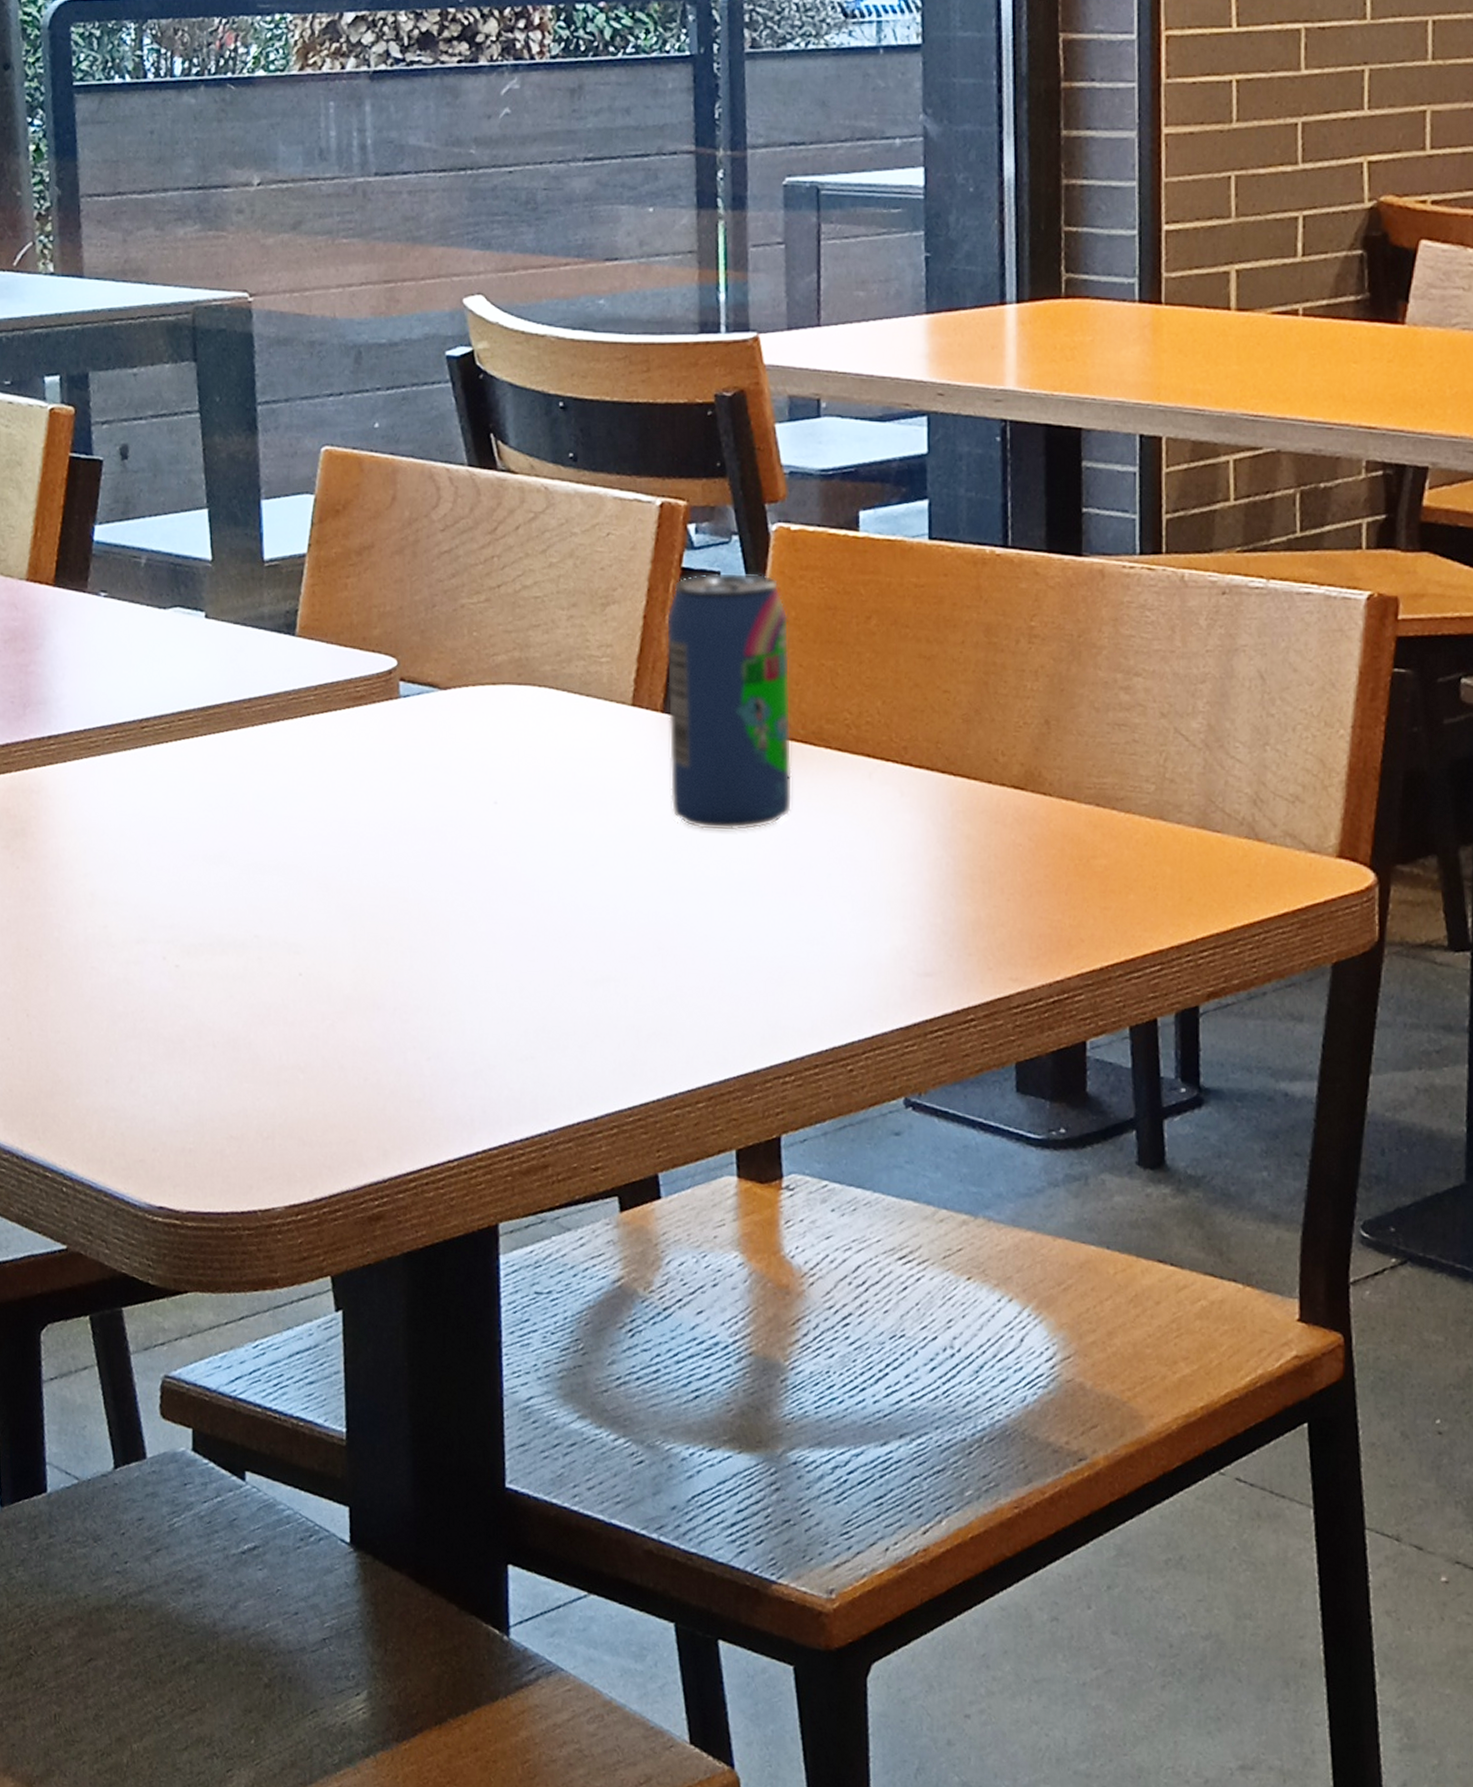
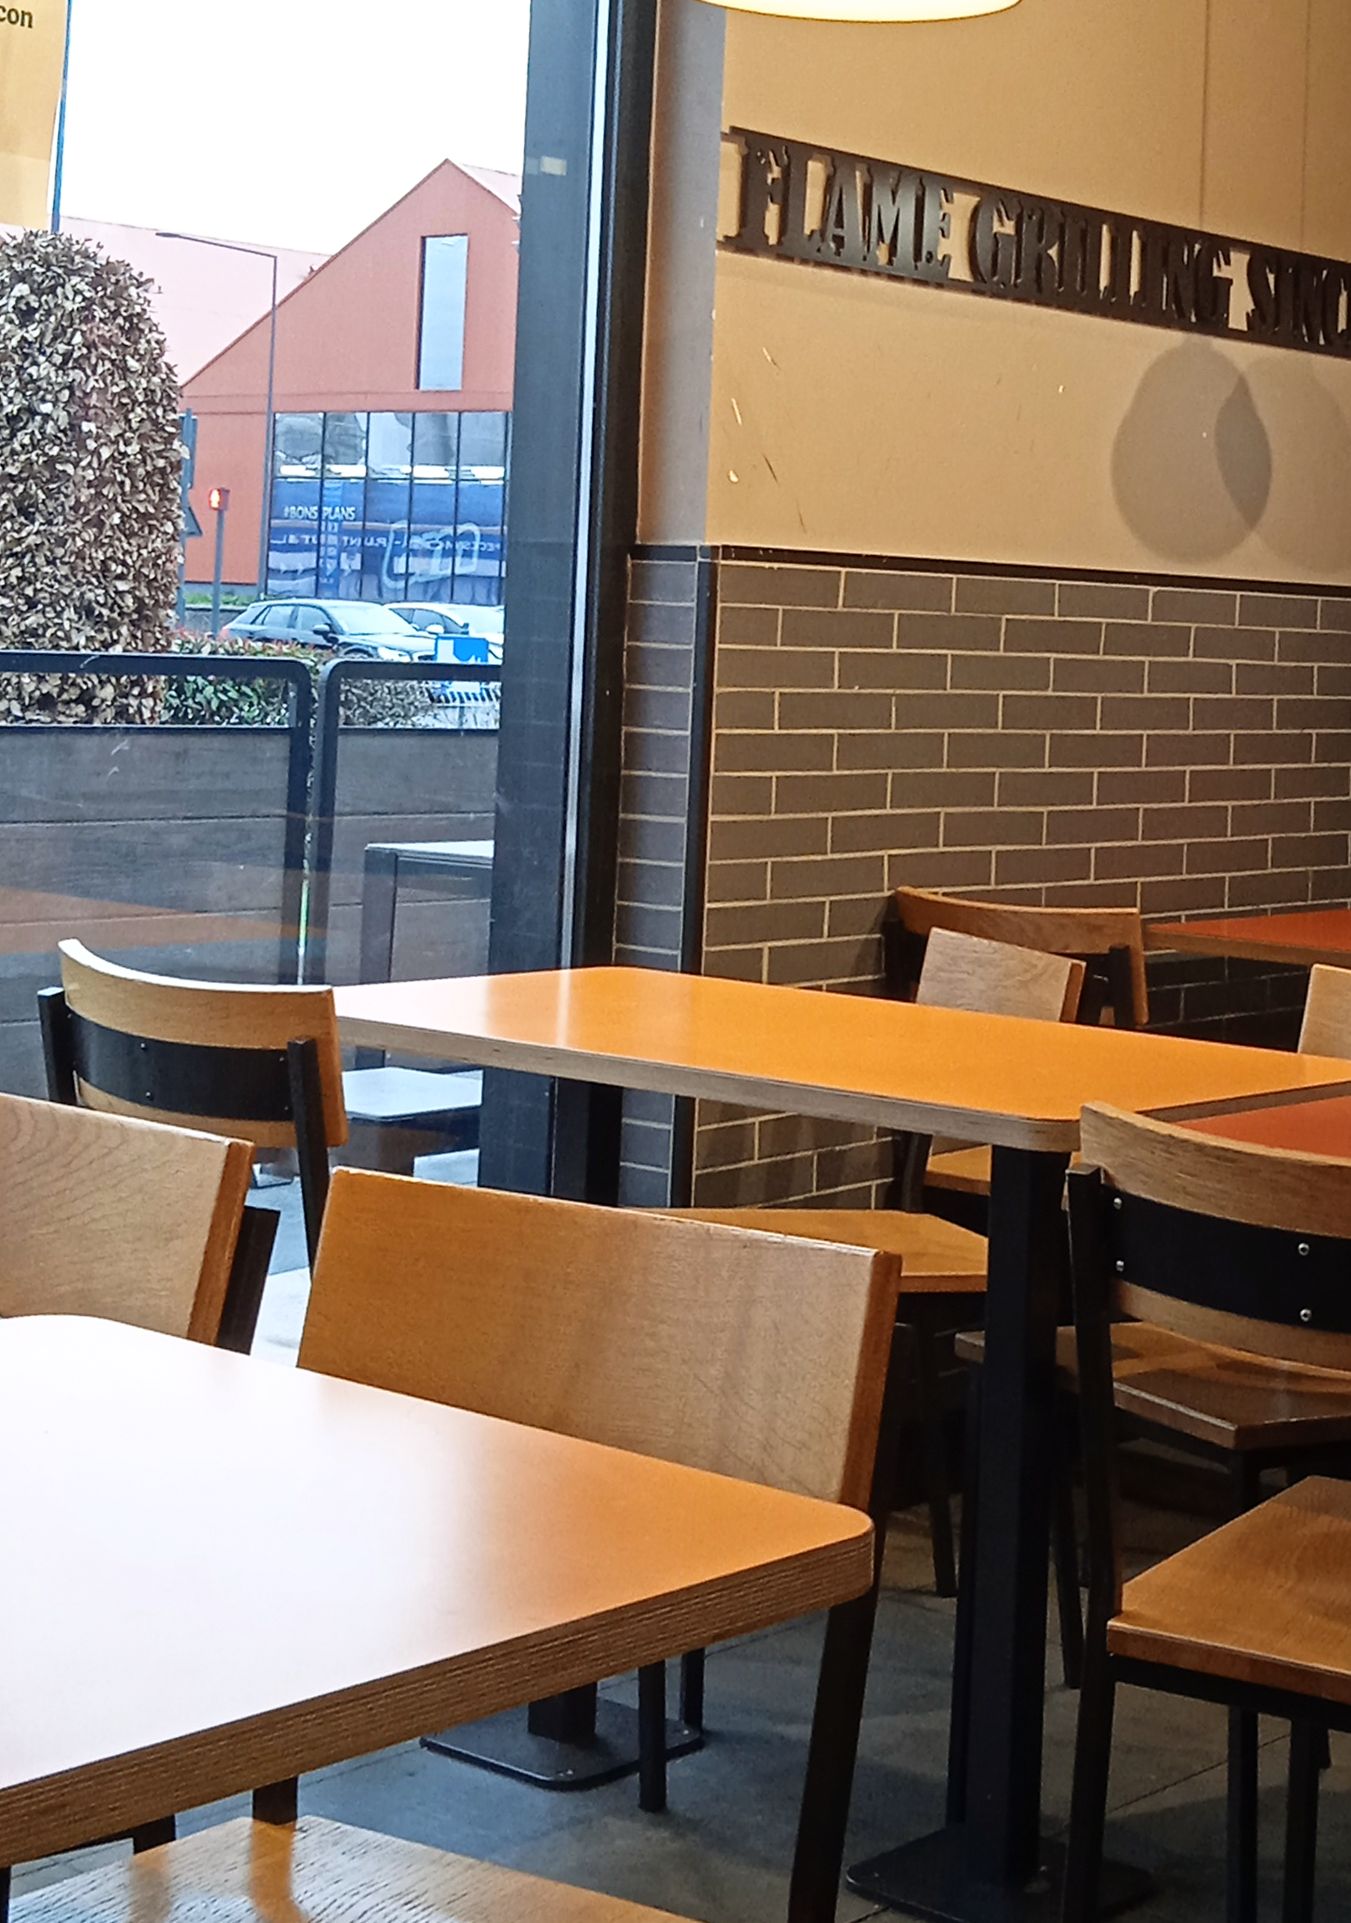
beverage can: present [665,572,793,832] -> none [216,1211,342,1466]

